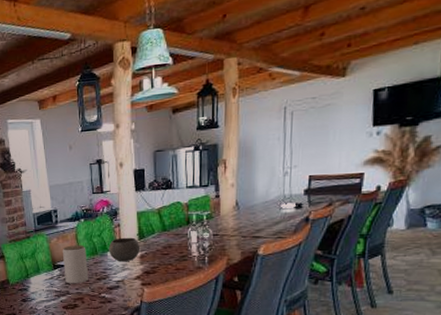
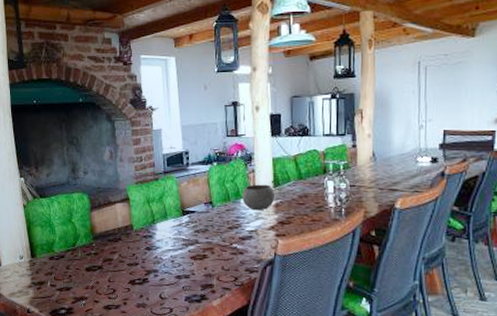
jar: present [62,245,89,284] -> none [192,190,220,232]

